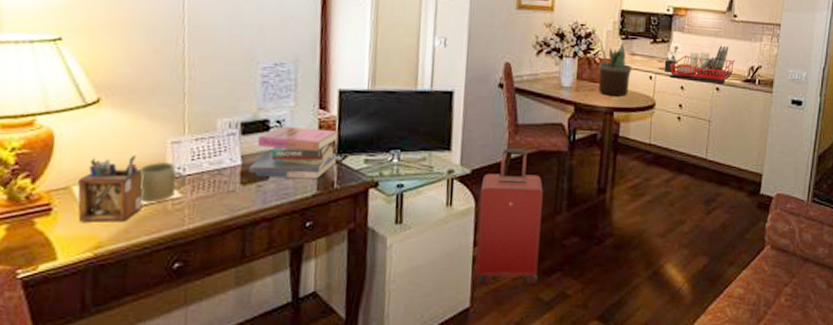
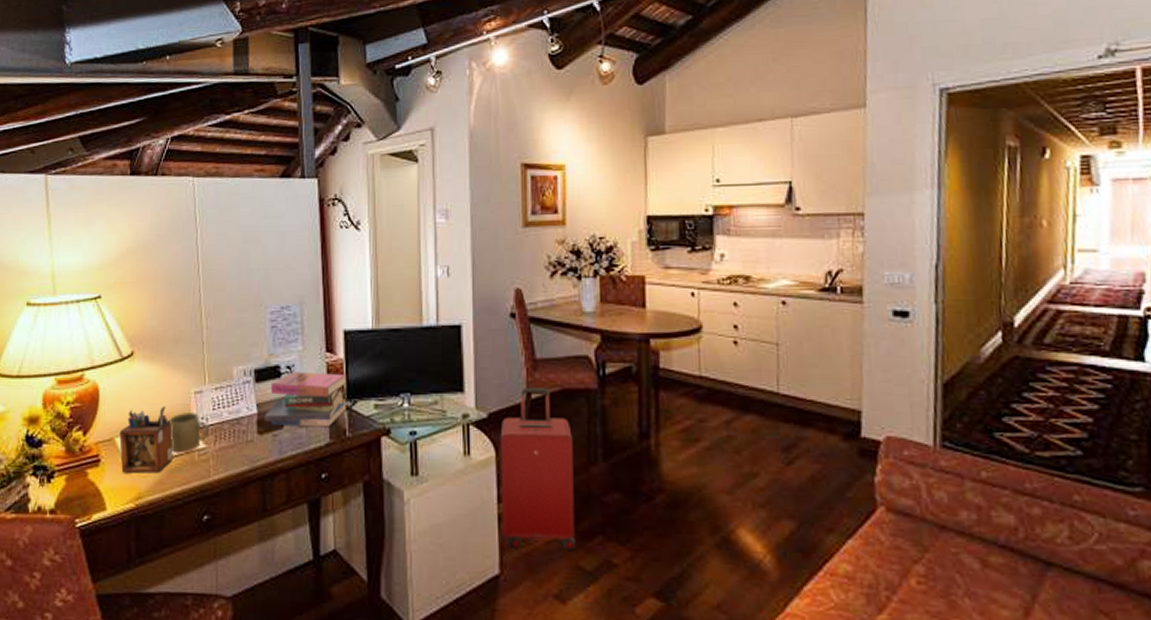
planter: present [599,41,632,97] -> none [625,254,668,320]
dish rack: present [664,45,736,84] -> none [708,247,805,296]

